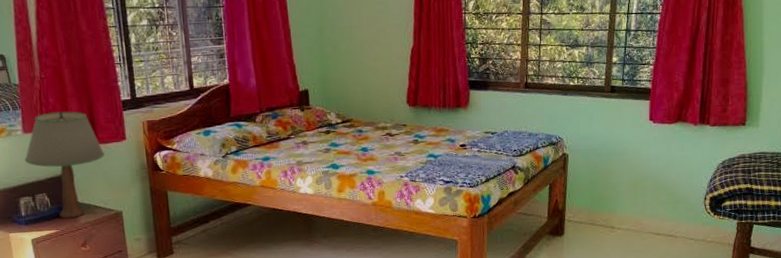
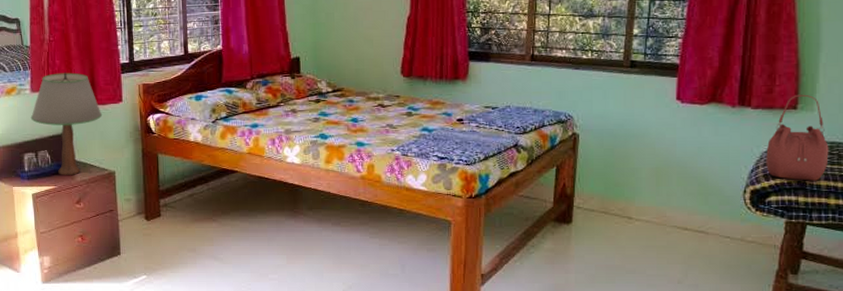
handbag: none [722,112,770,187] -> present [766,94,829,181]

